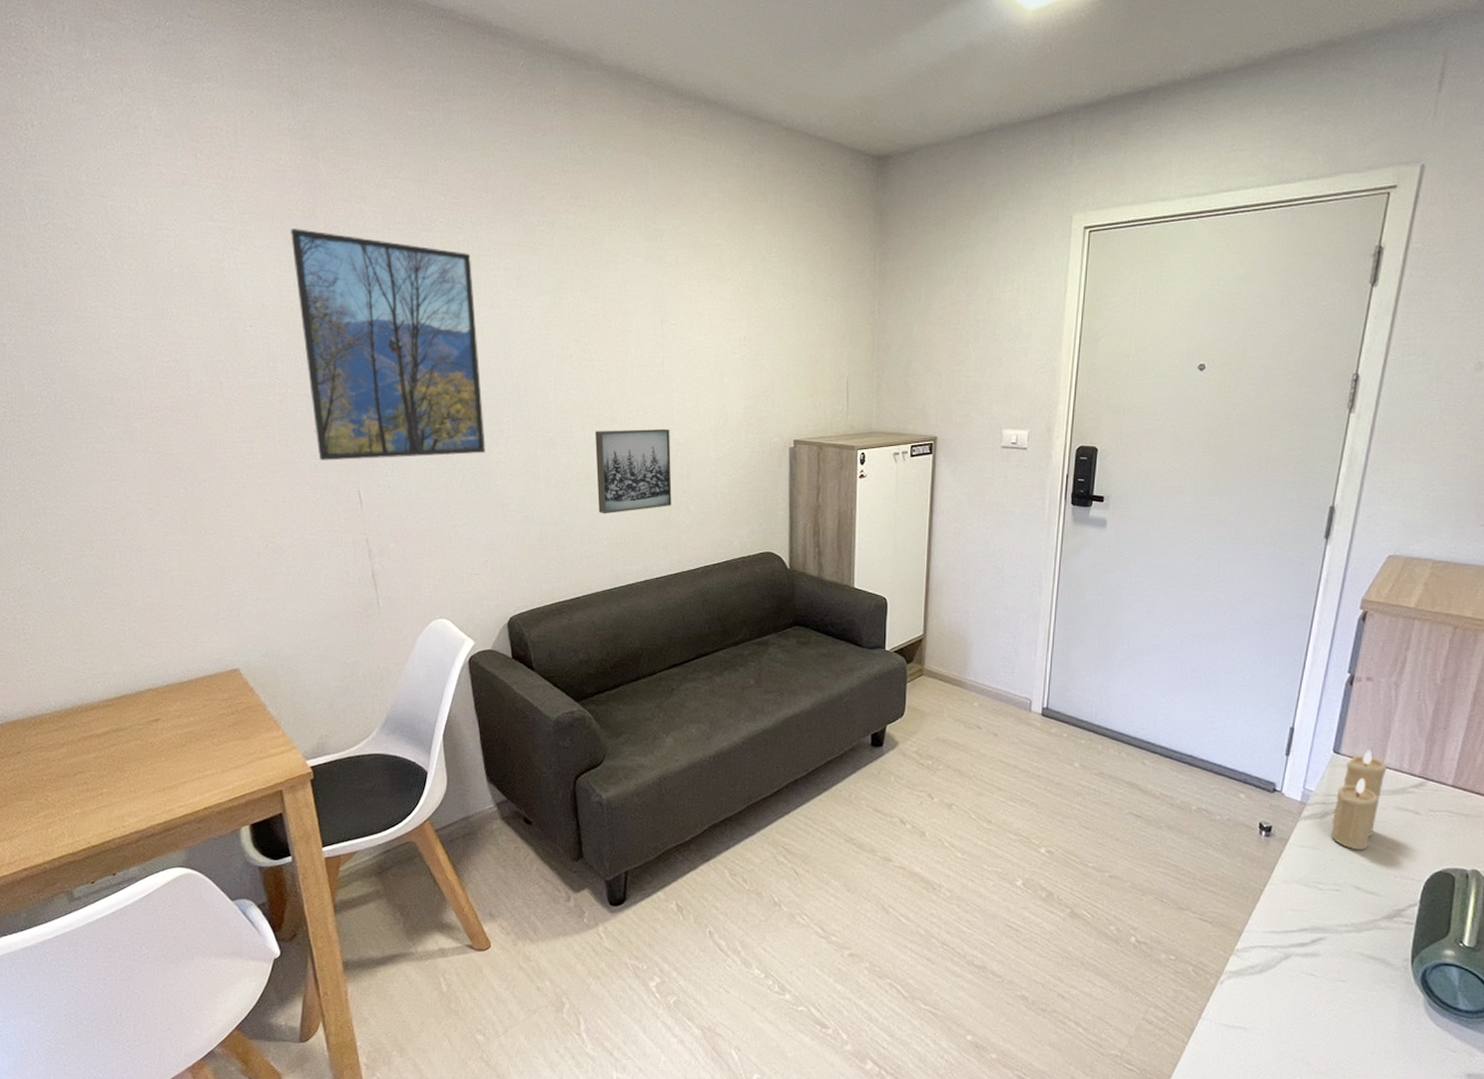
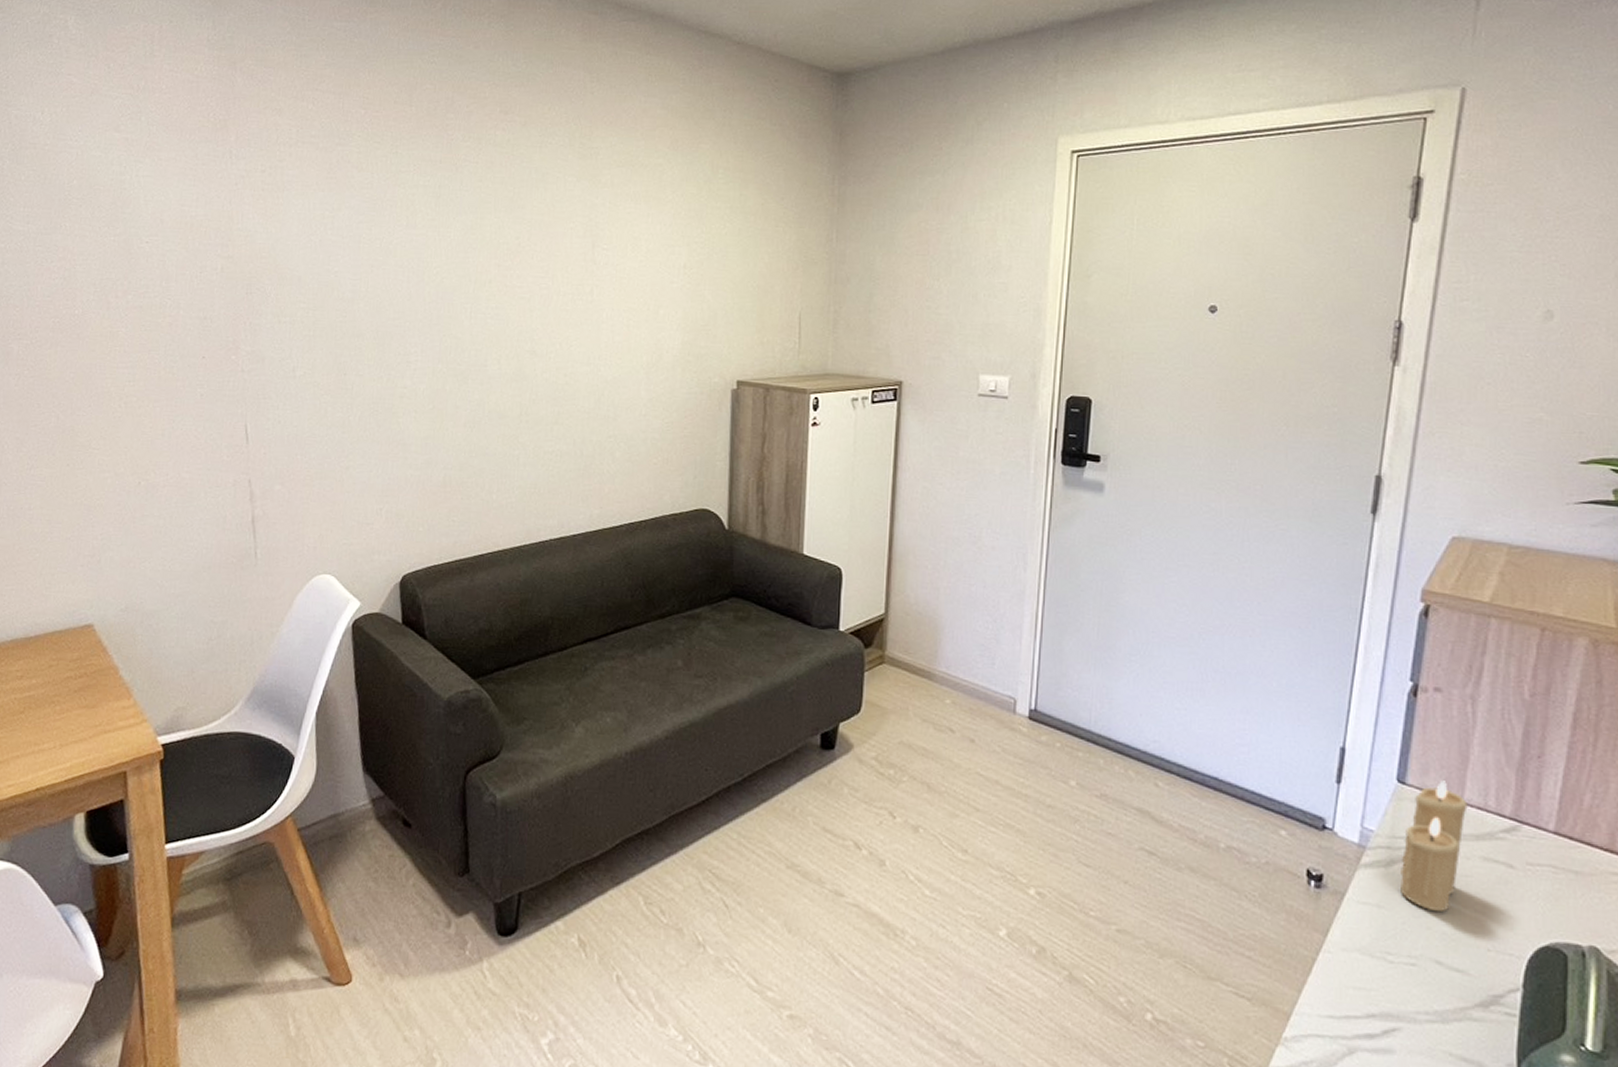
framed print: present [291,229,485,461] -> none [199,141,390,391]
wall art: present [595,428,672,514] -> none [511,364,597,460]

